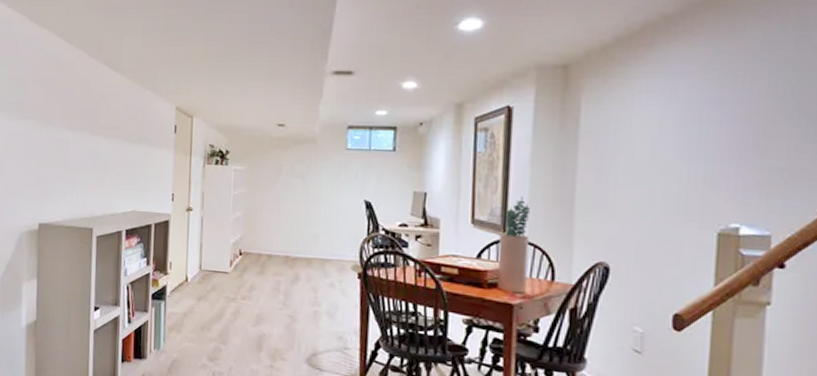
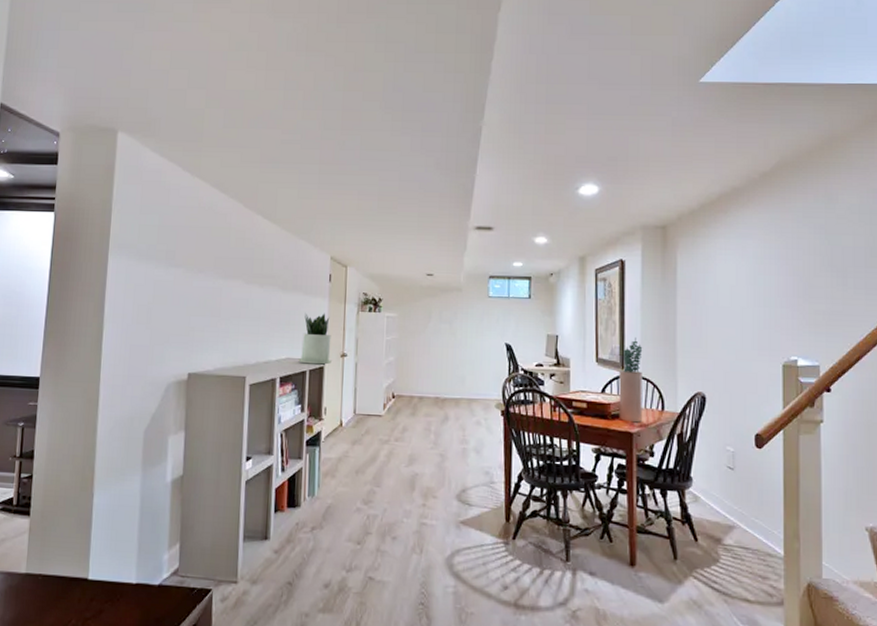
planter: none [142,165,178,219] -> present [297,313,333,365]

